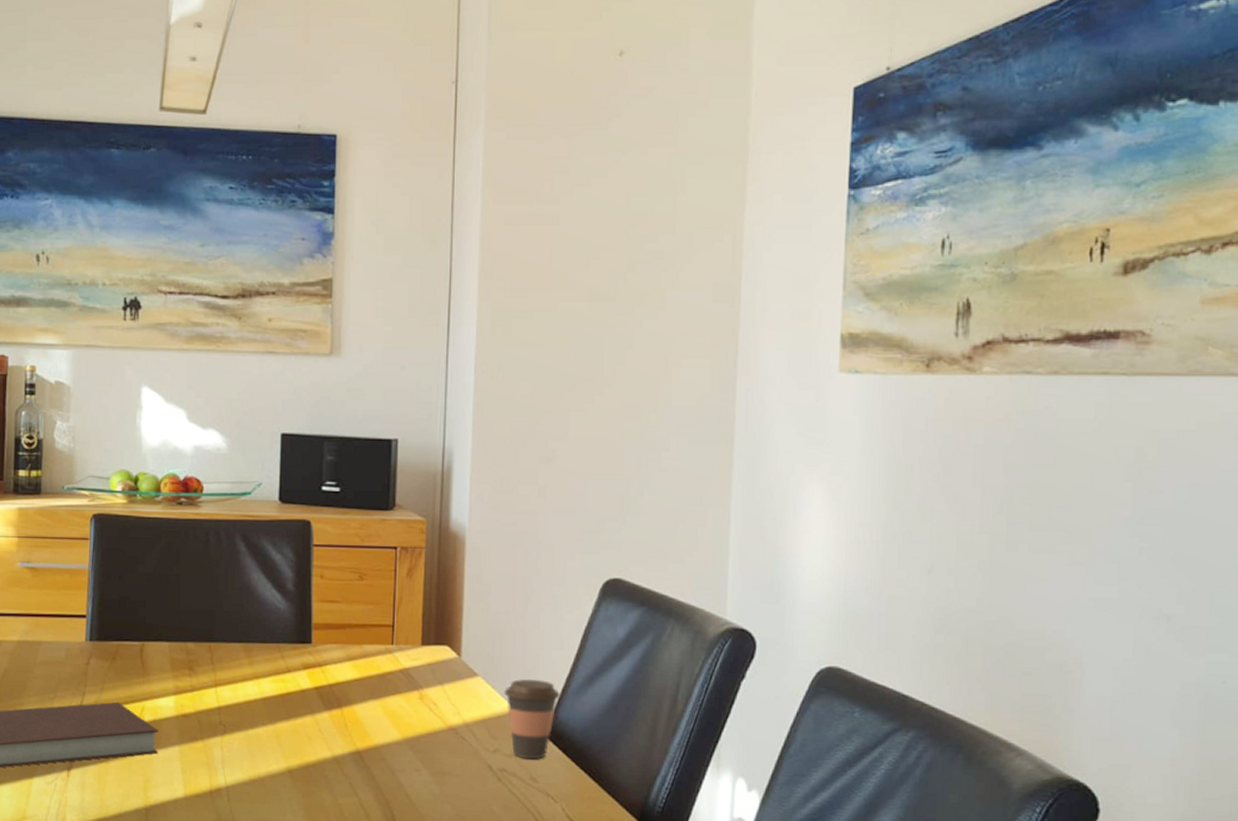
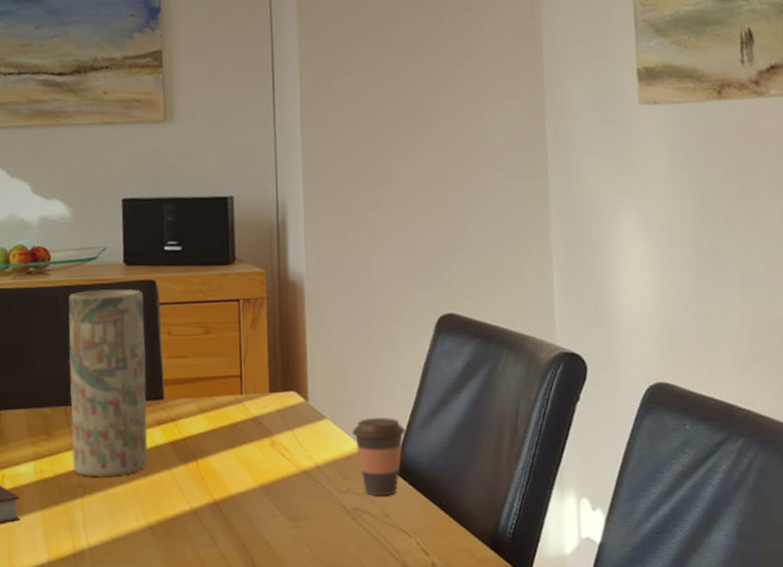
vase: none [214,526,298,717] -> present [68,288,148,477]

